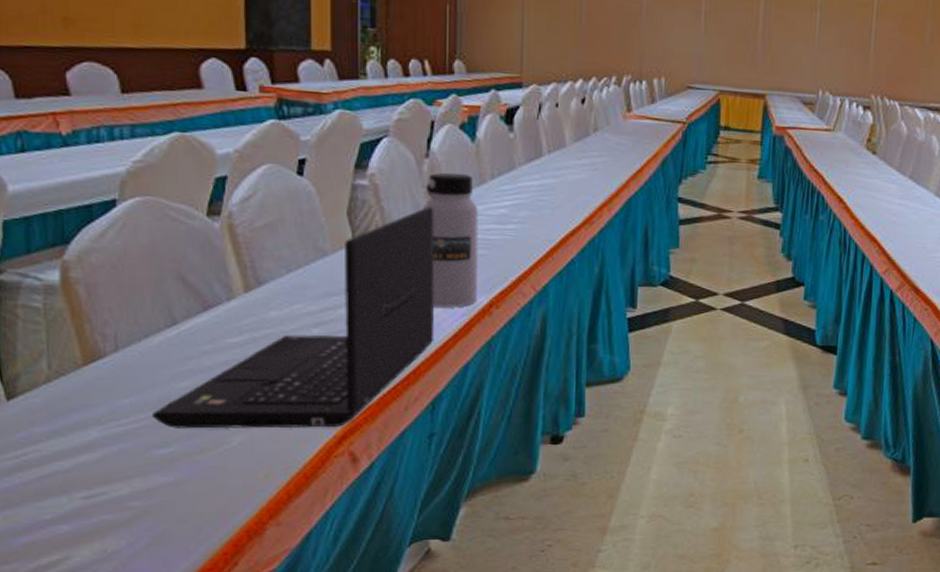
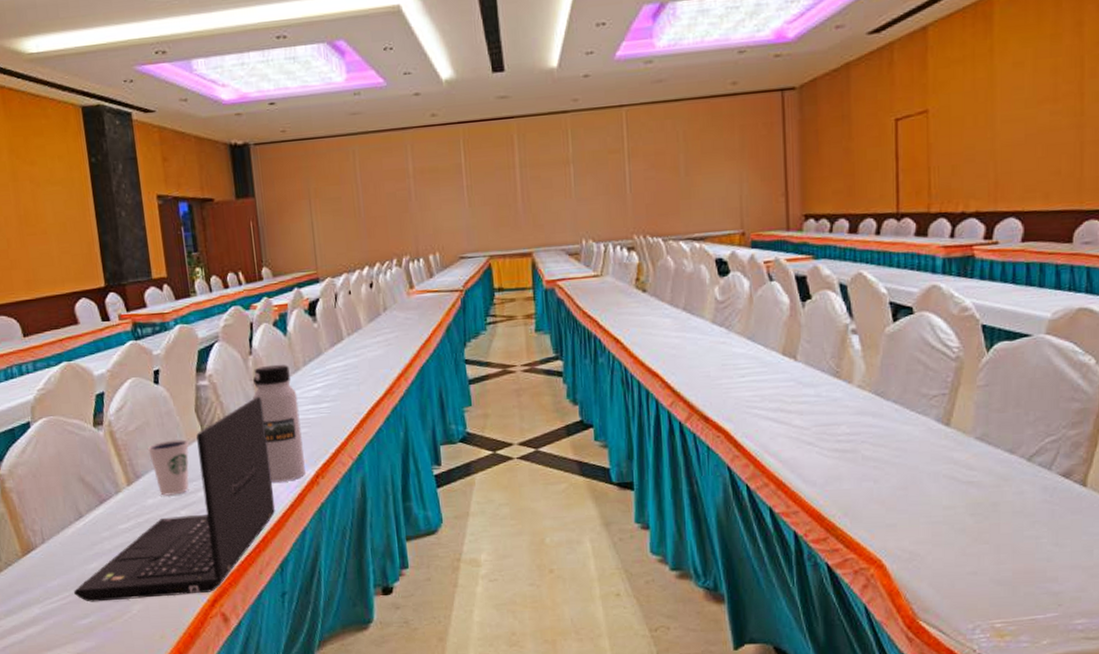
dixie cup: none [277,244,333,310] -> present [147,439,189,496]

